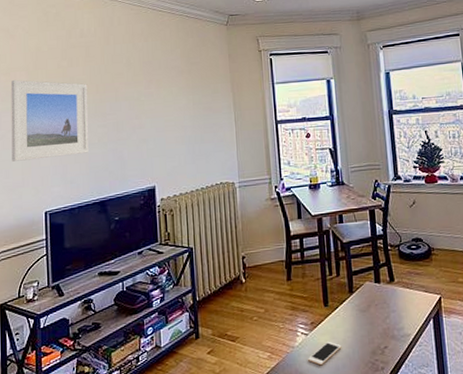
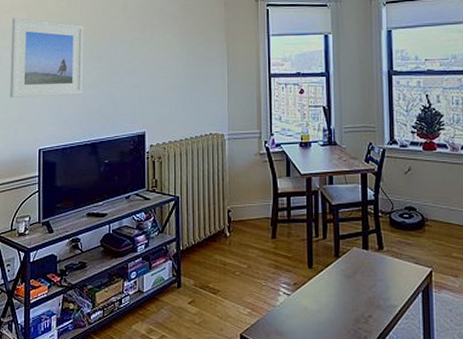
cell phone: present [307,341,342,366] -> none [288,304,324,328]

